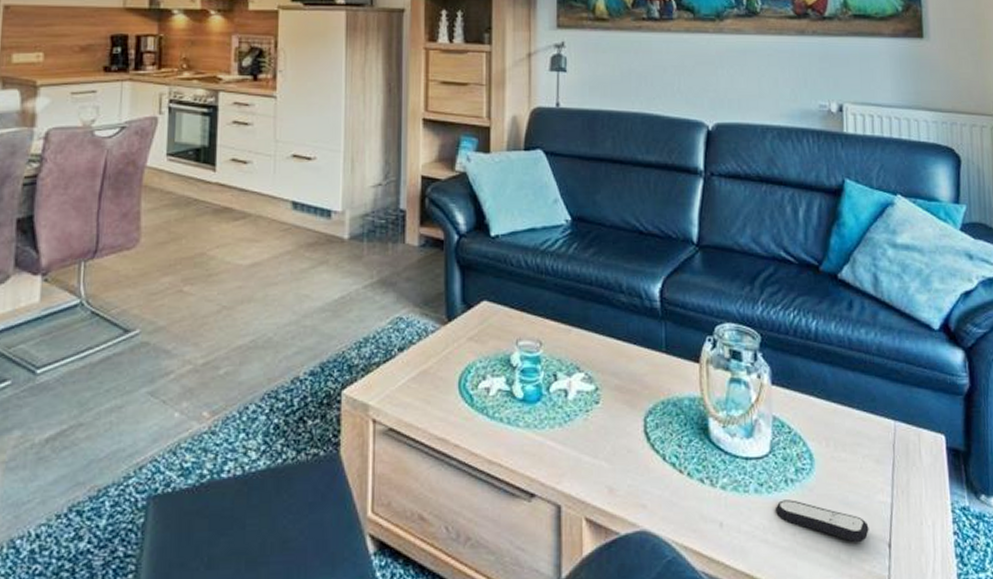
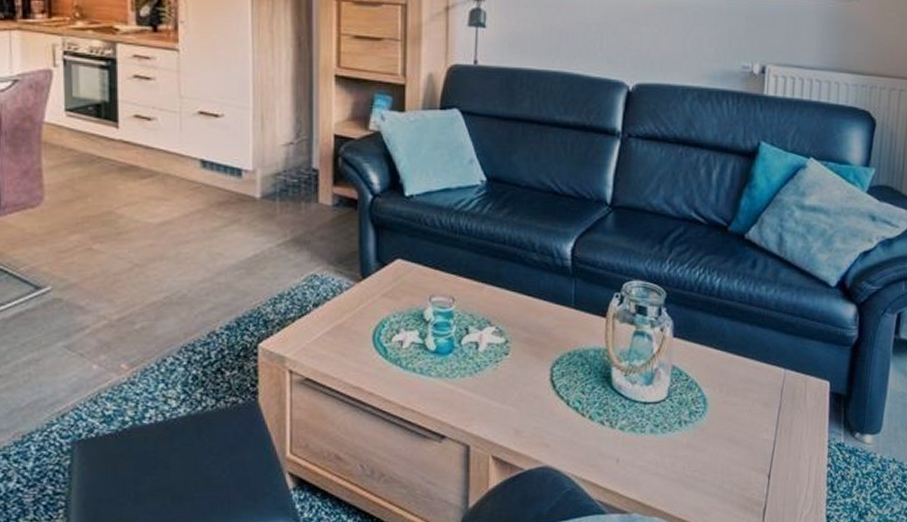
remote control: present [775,499,869,543] -> none [667,438,752,475]

